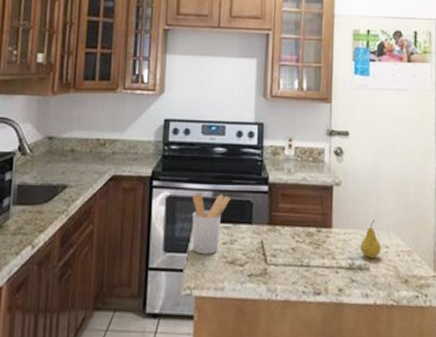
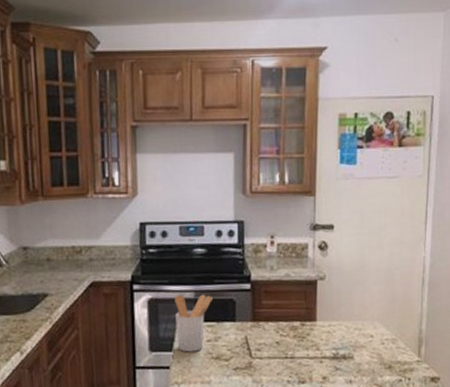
fruit: present [359,219,381,259] -> none [344,311,365,348]

